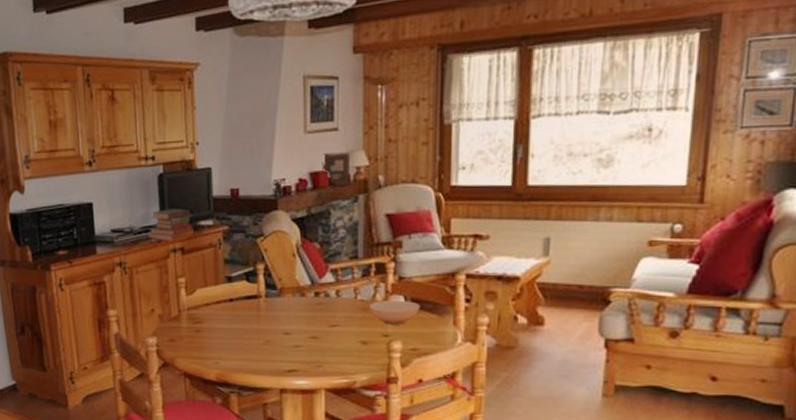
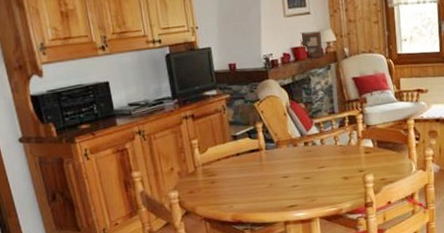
books: present [147,208,194,241] -> none [161,82,201,111]
bowl: present [369,301,421,325] -> none [347,143,384,162]

